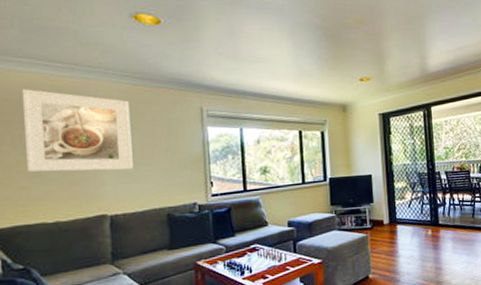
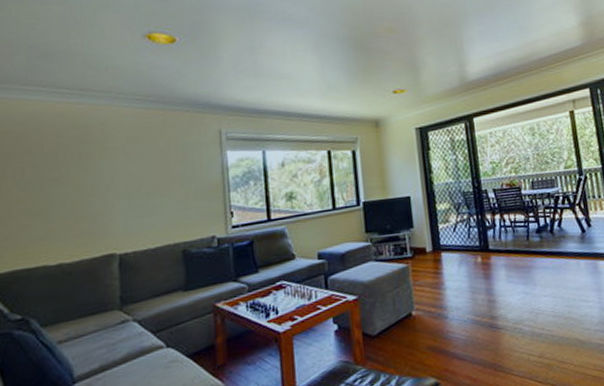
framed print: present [21,89,133,172] -> none [25,118,145,209]

